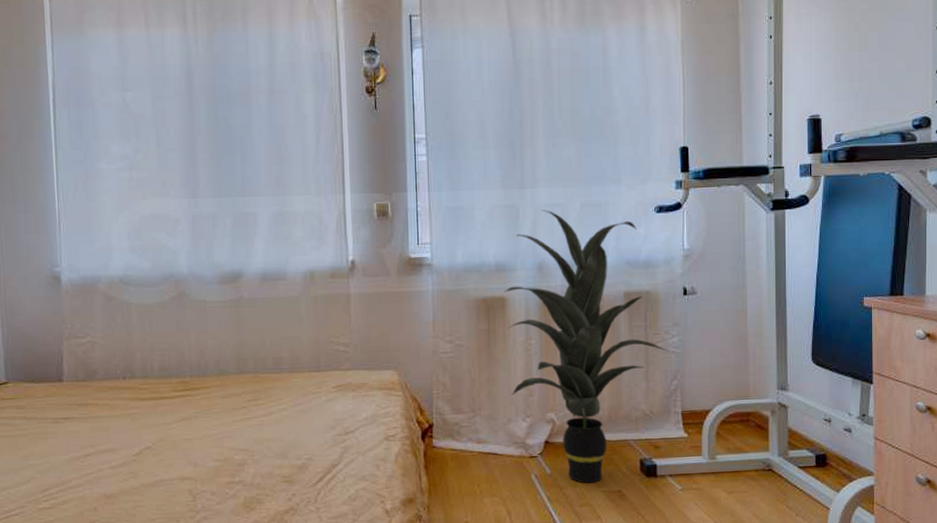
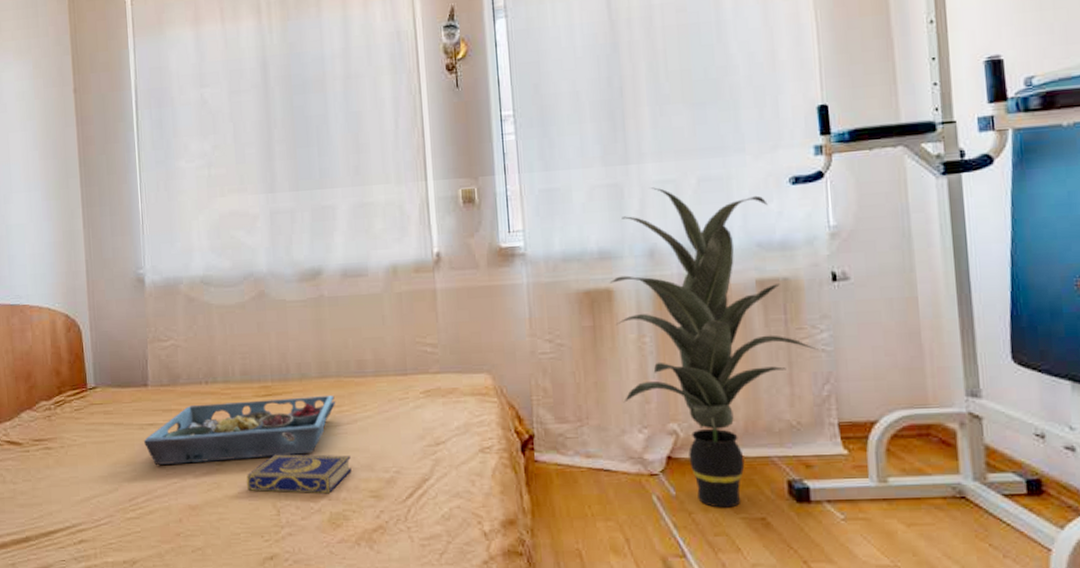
serving tray: none [57,390,253,458] -> present [143,396,336,466]
book: none [162,444,266,480] -> present [246,454,352,493]

